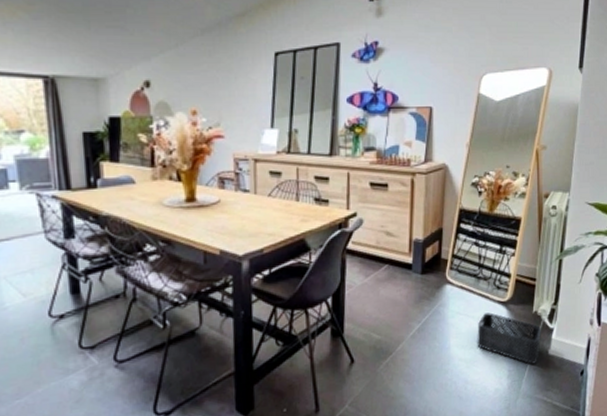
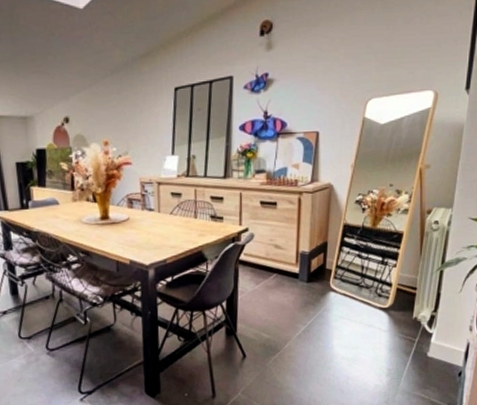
storage bin: present [477,312,541,365] -> none [359,317,420,365]

